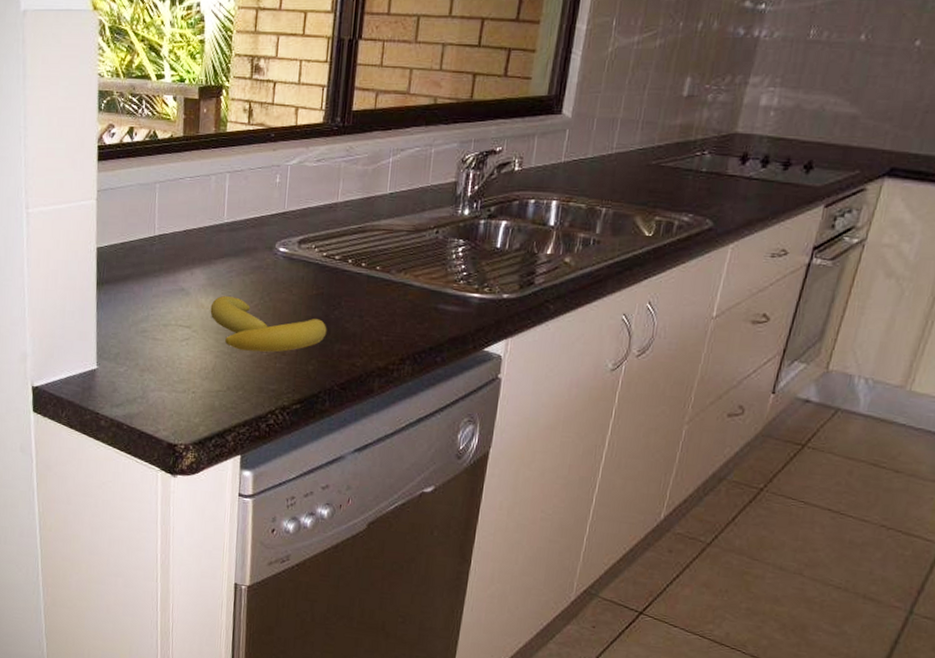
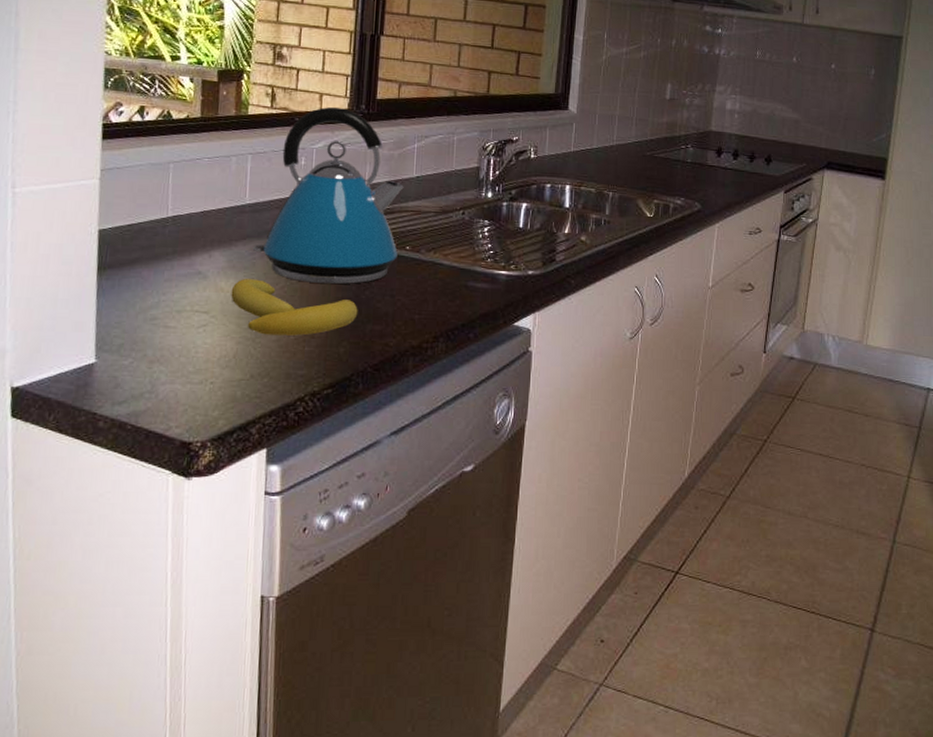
kettle: none [229,120,377,304] -> present [252,106,404,285]

